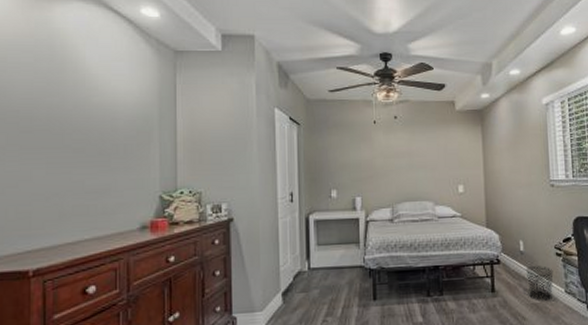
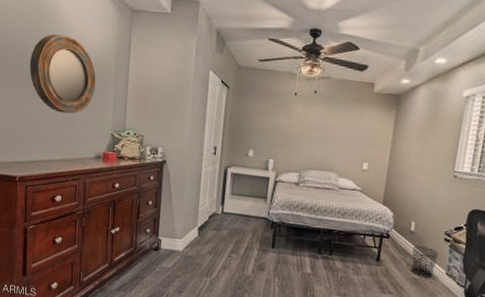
home mirror: none [43,87,135,180] -> present [29,34,96,114]

